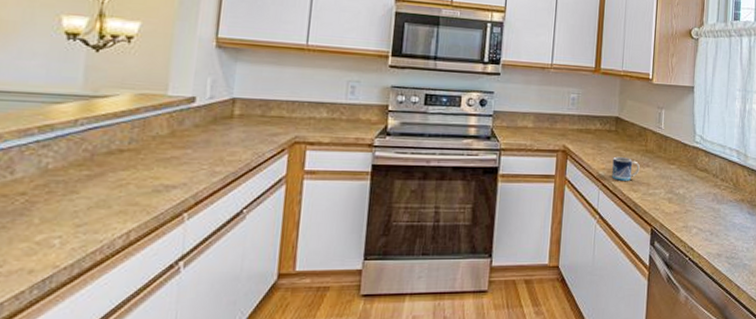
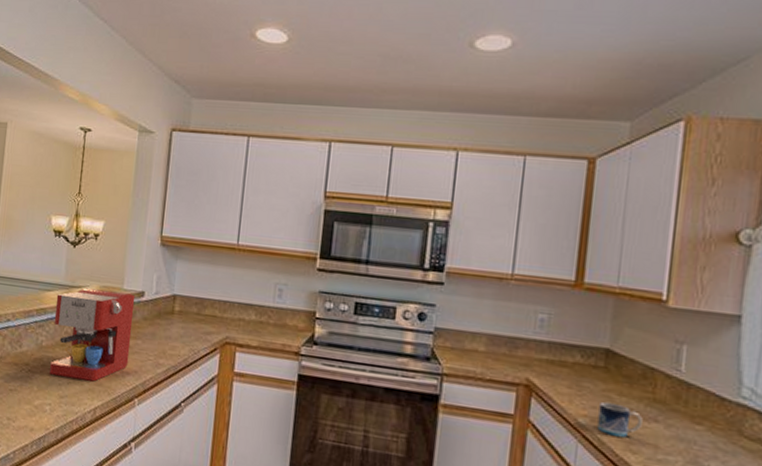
coffee maker: none [60,97,184,202] -> present [50,288,136,382]

